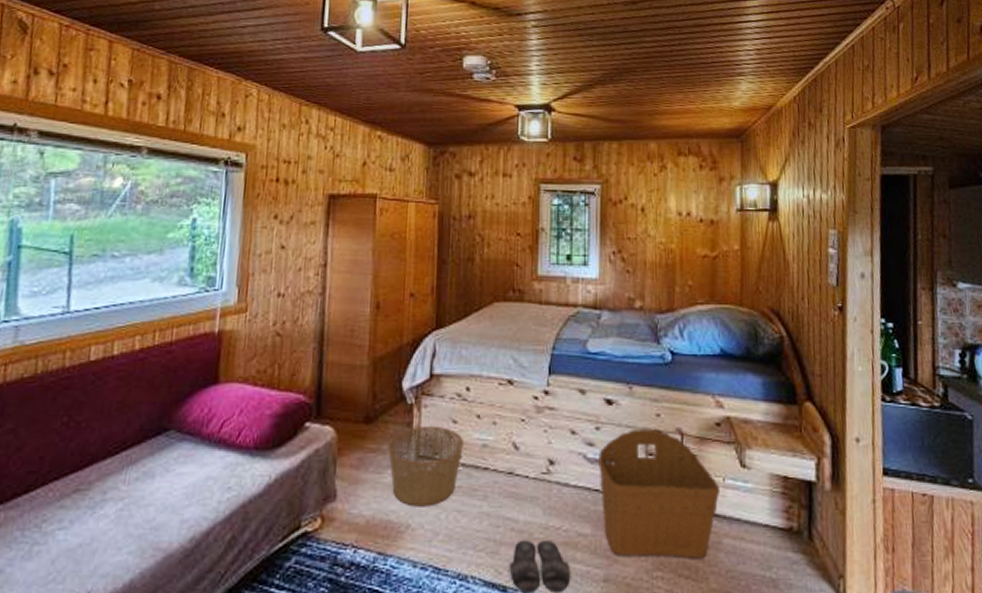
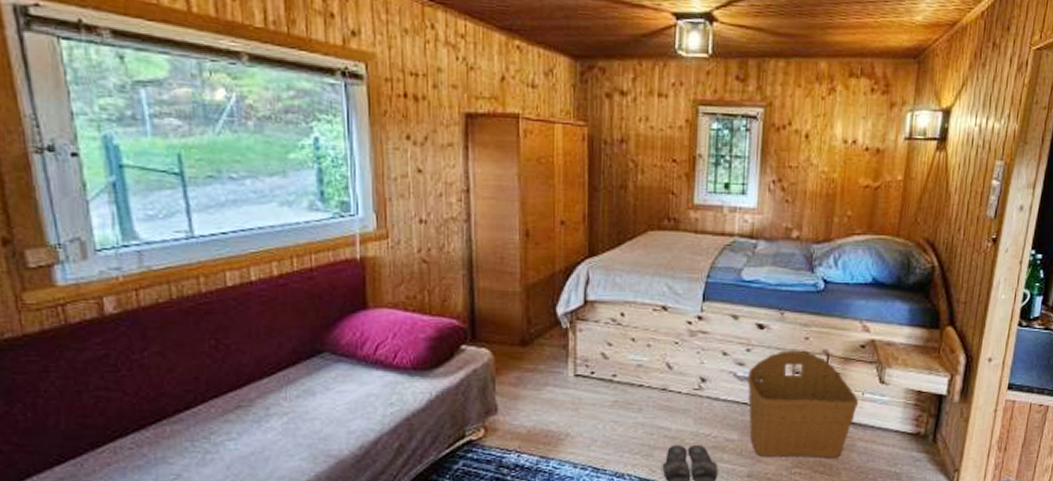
basket: present [388,425,463,507] -> none [545,348,619,419]

